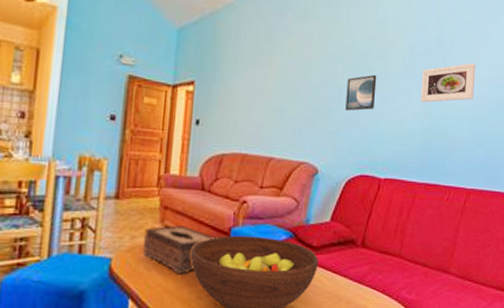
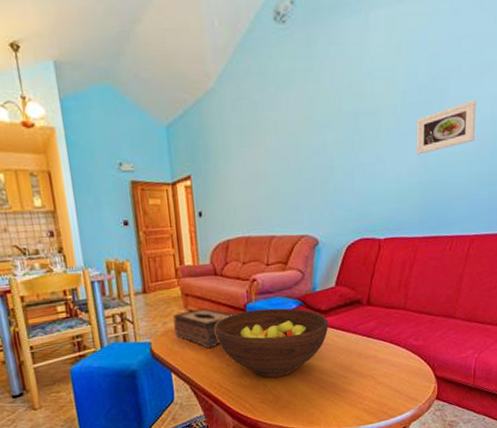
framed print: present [345,74,377,111] -> none [338,134,369,178]

